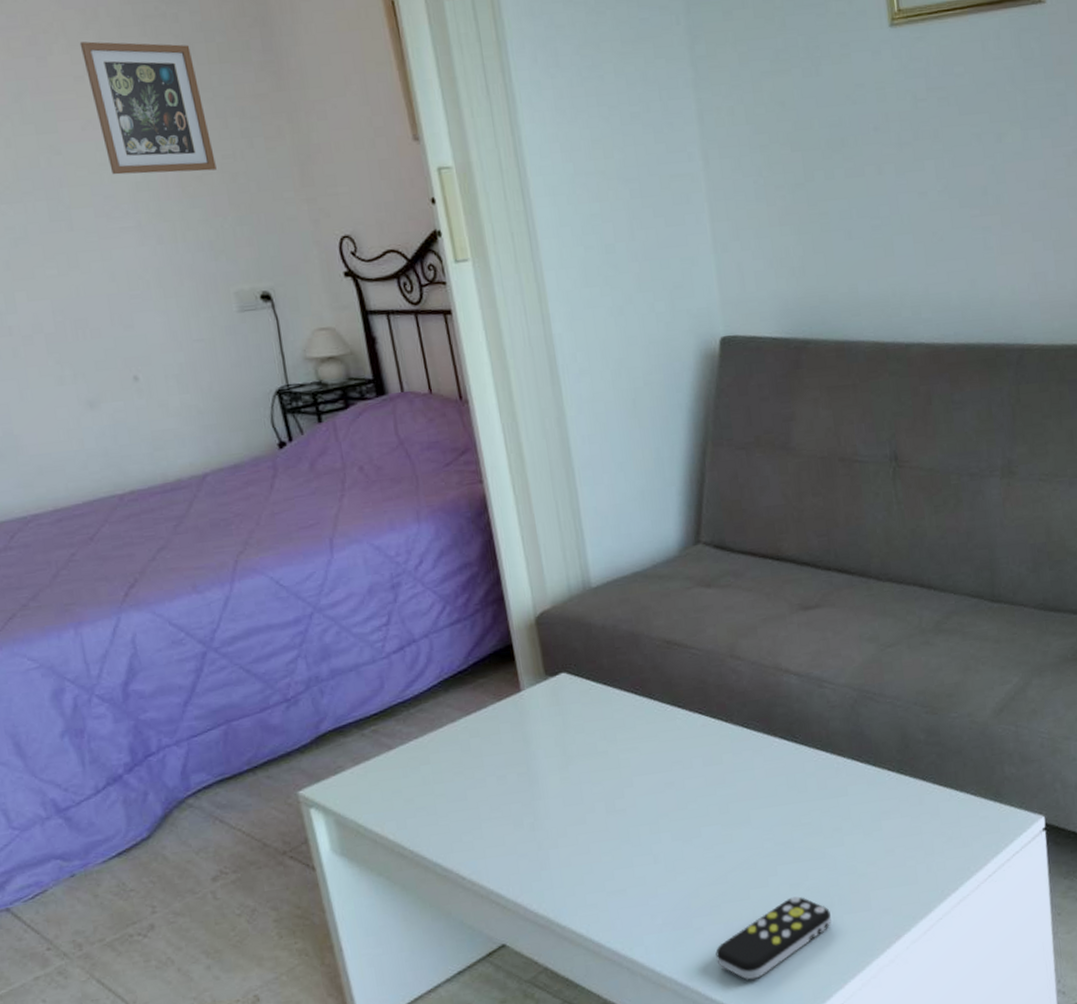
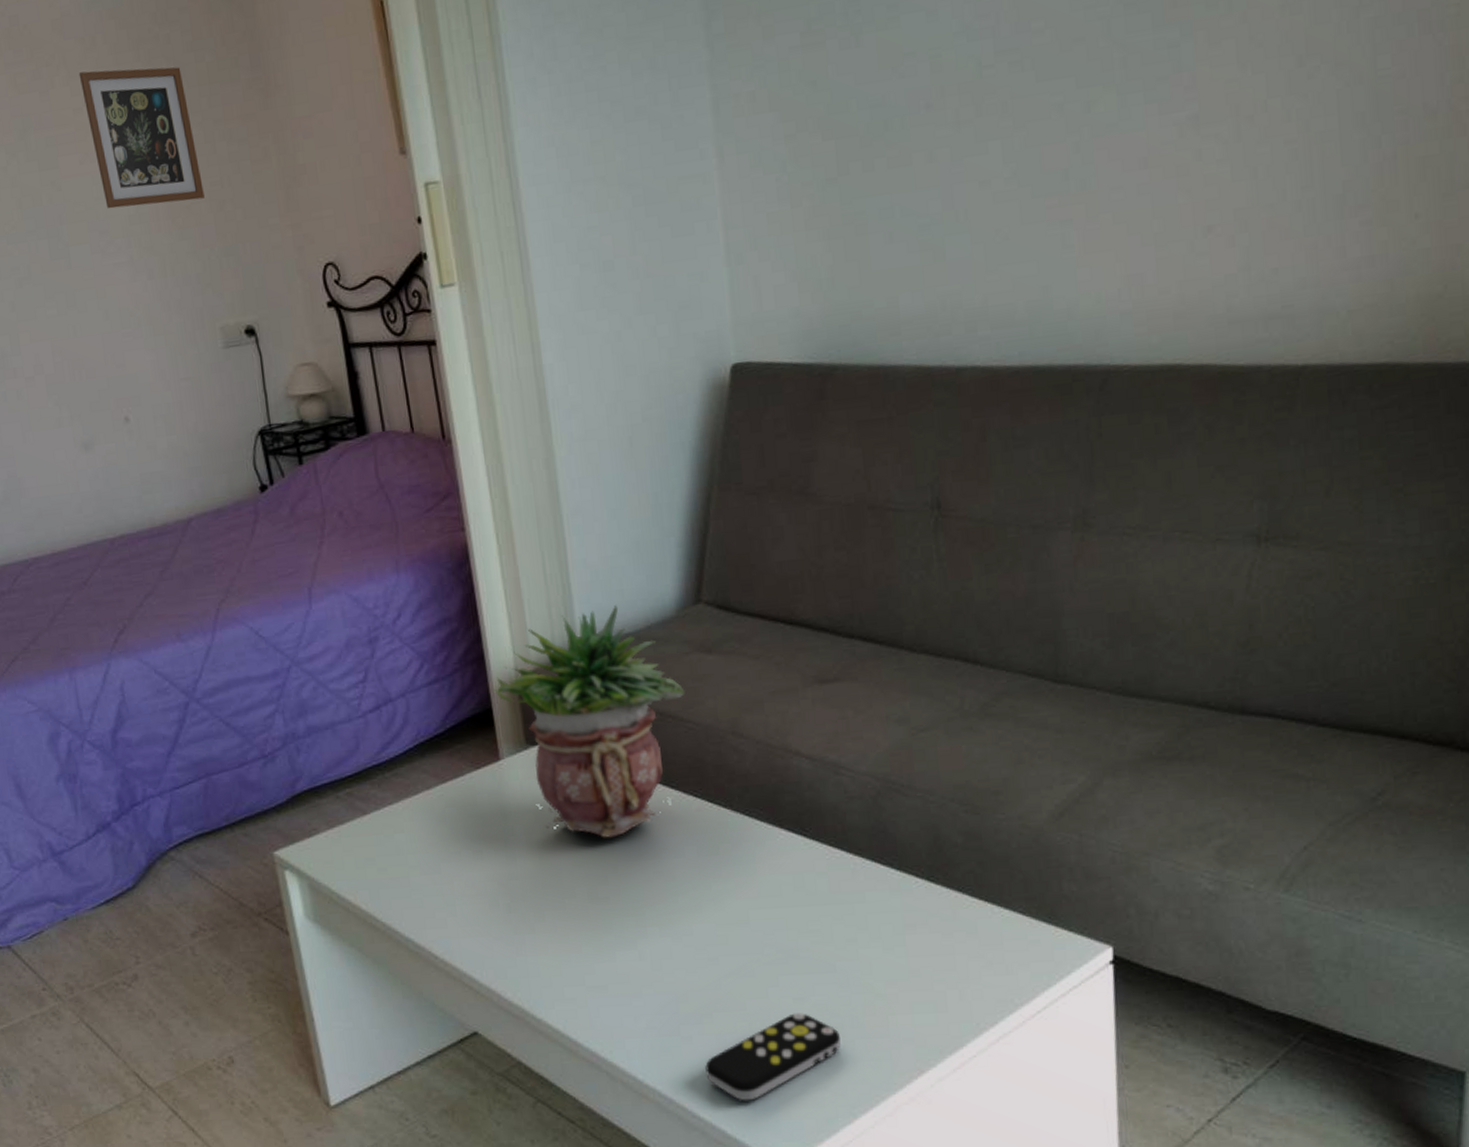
potted plant: none [514,546,689,756] -> present [494,604,685,838]

